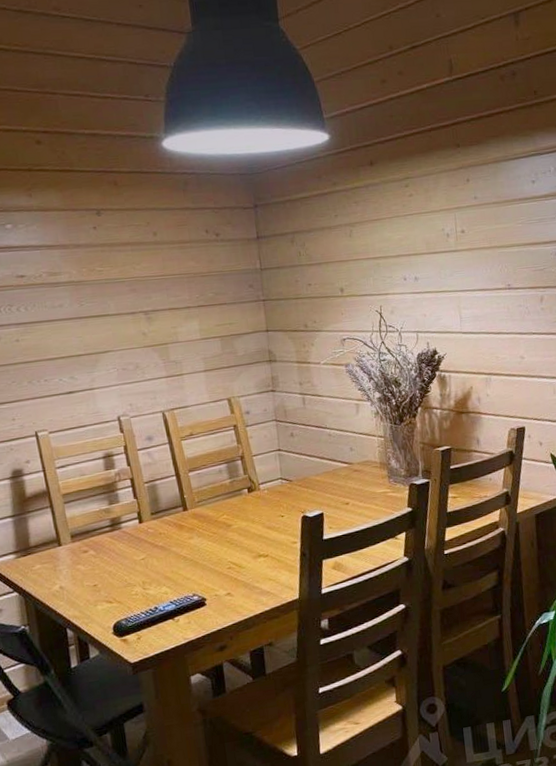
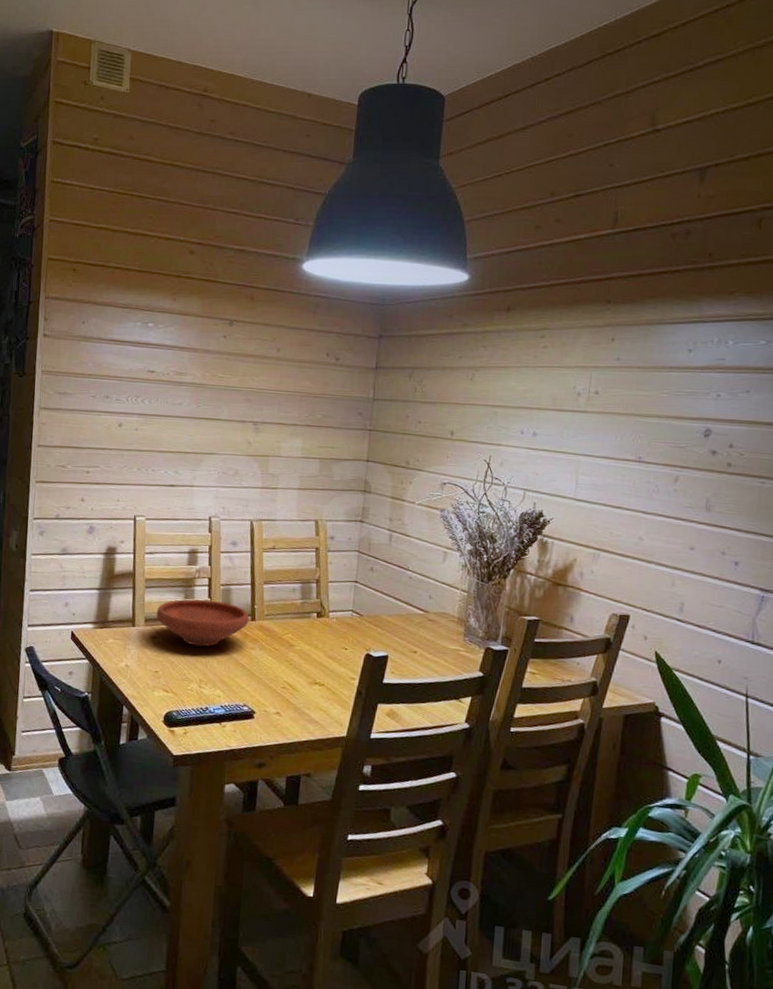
bowl: none [81,499,182,550] -> present [156,599,249,647]

